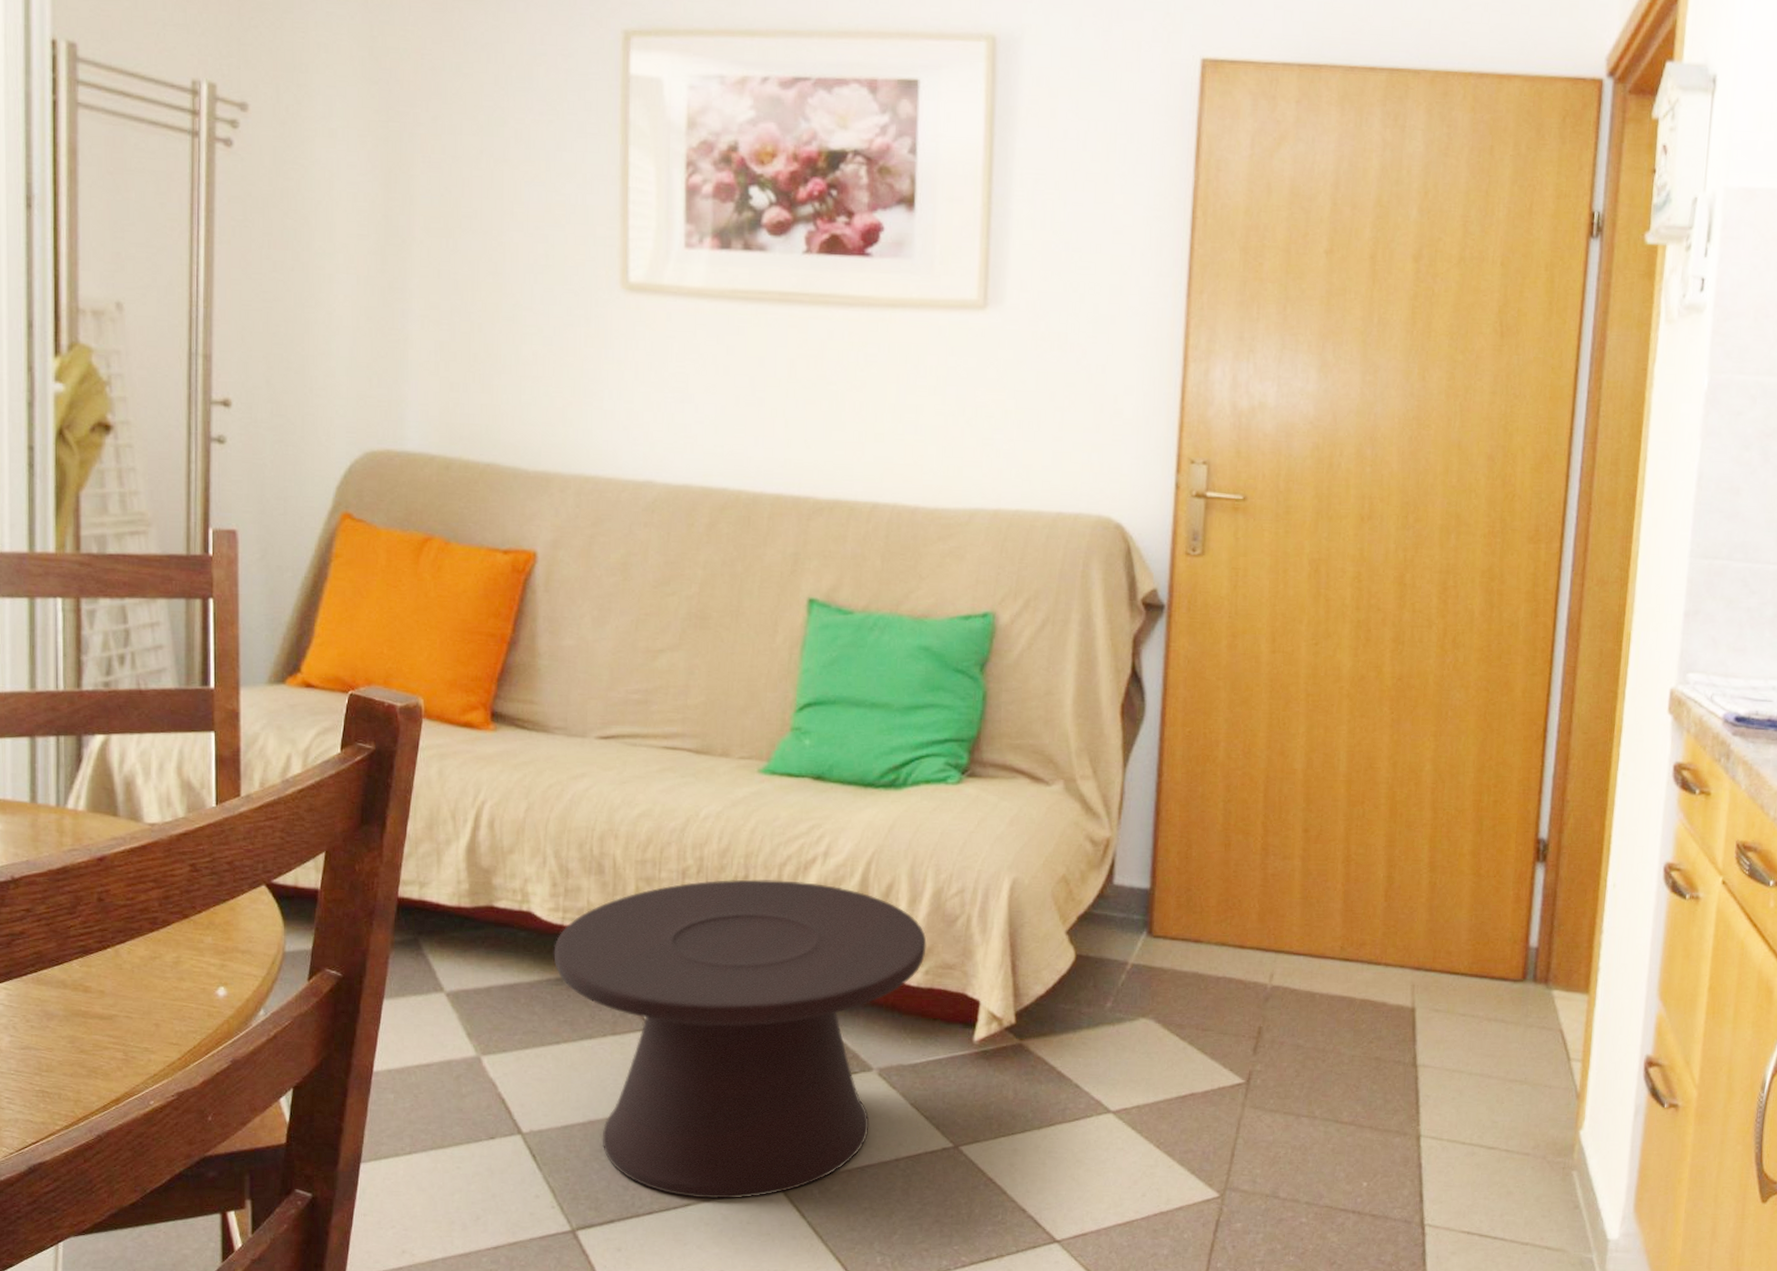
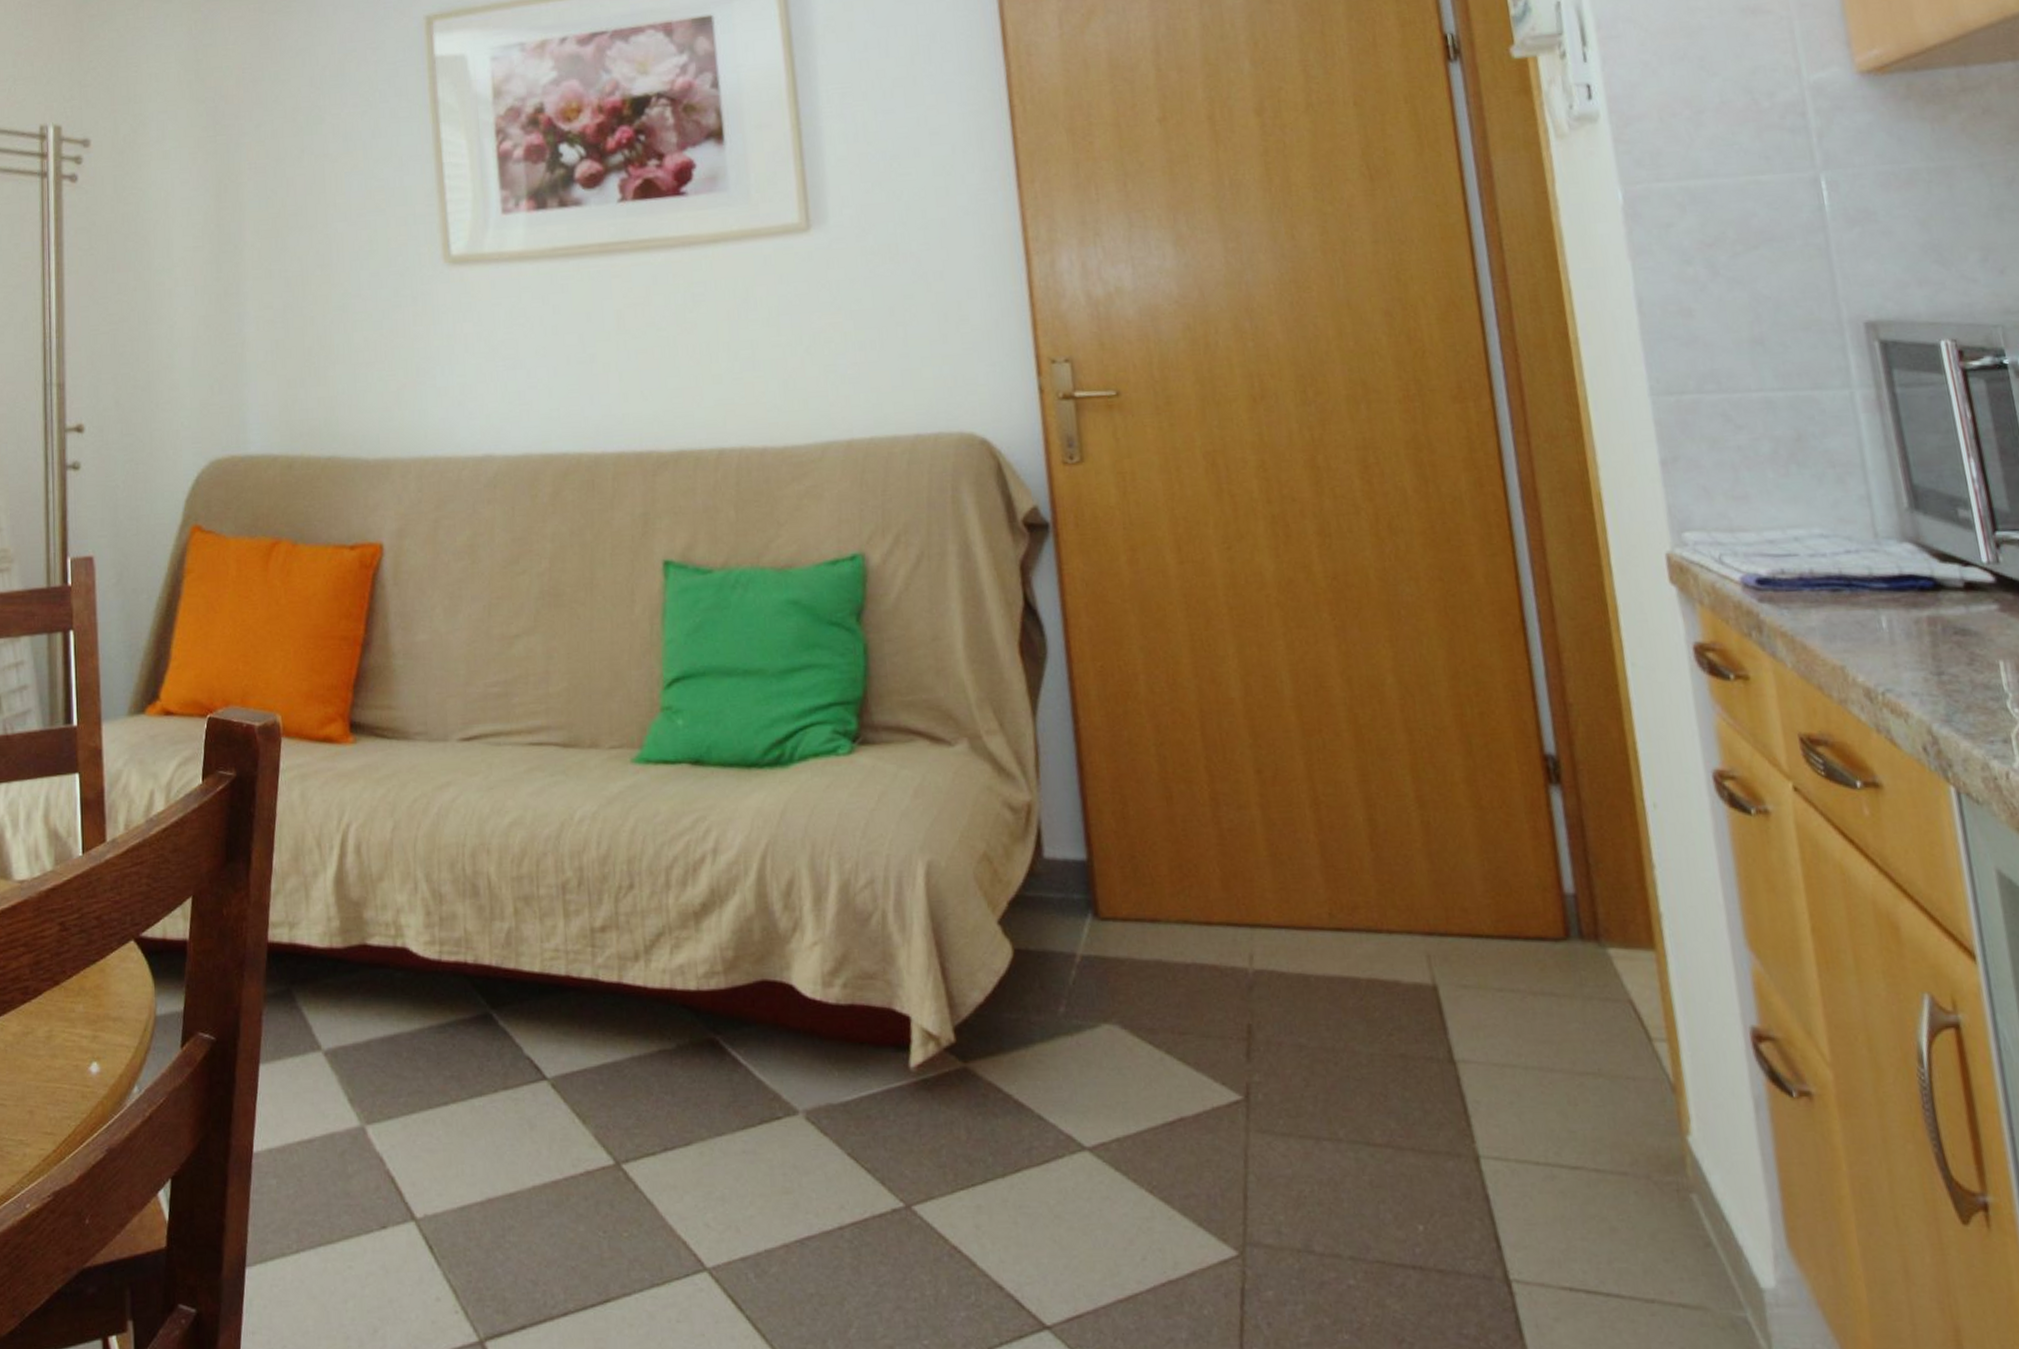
side table: present [553,879,927,1199] -> none [433,885,841,1292]

